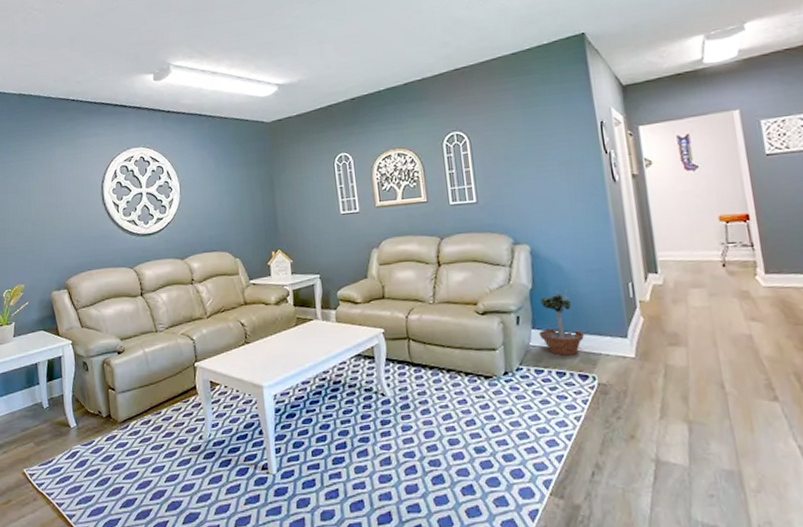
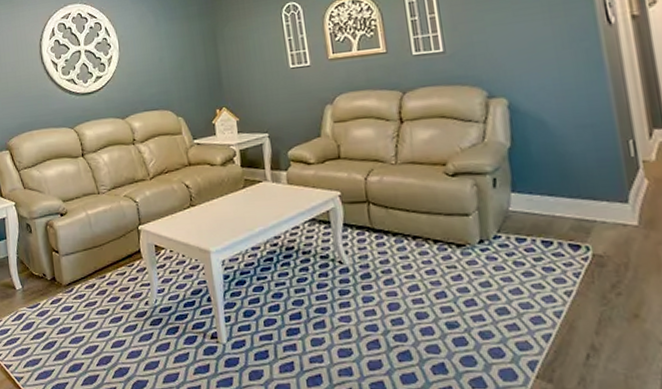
potted tree: present [539,287,584,356] -> none [520,146,575,223]

